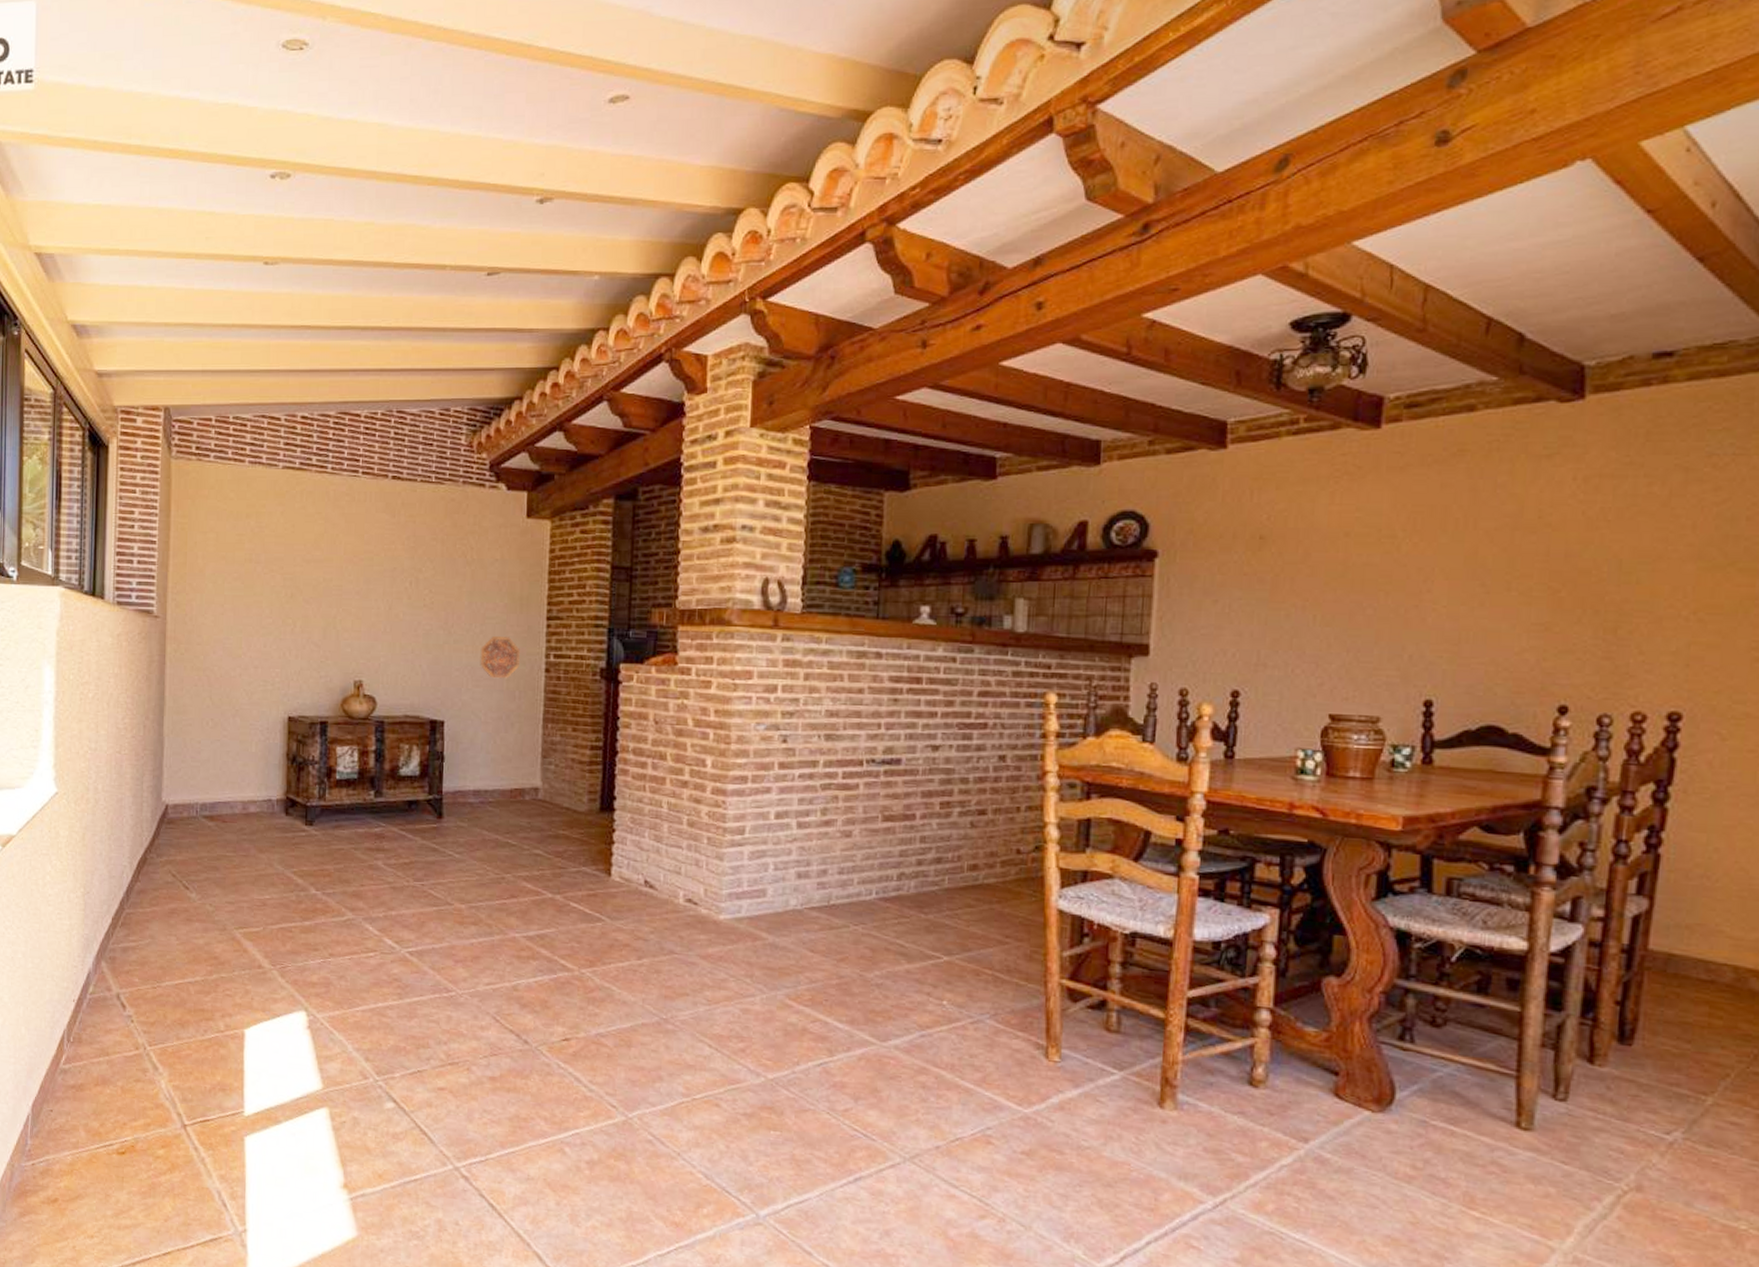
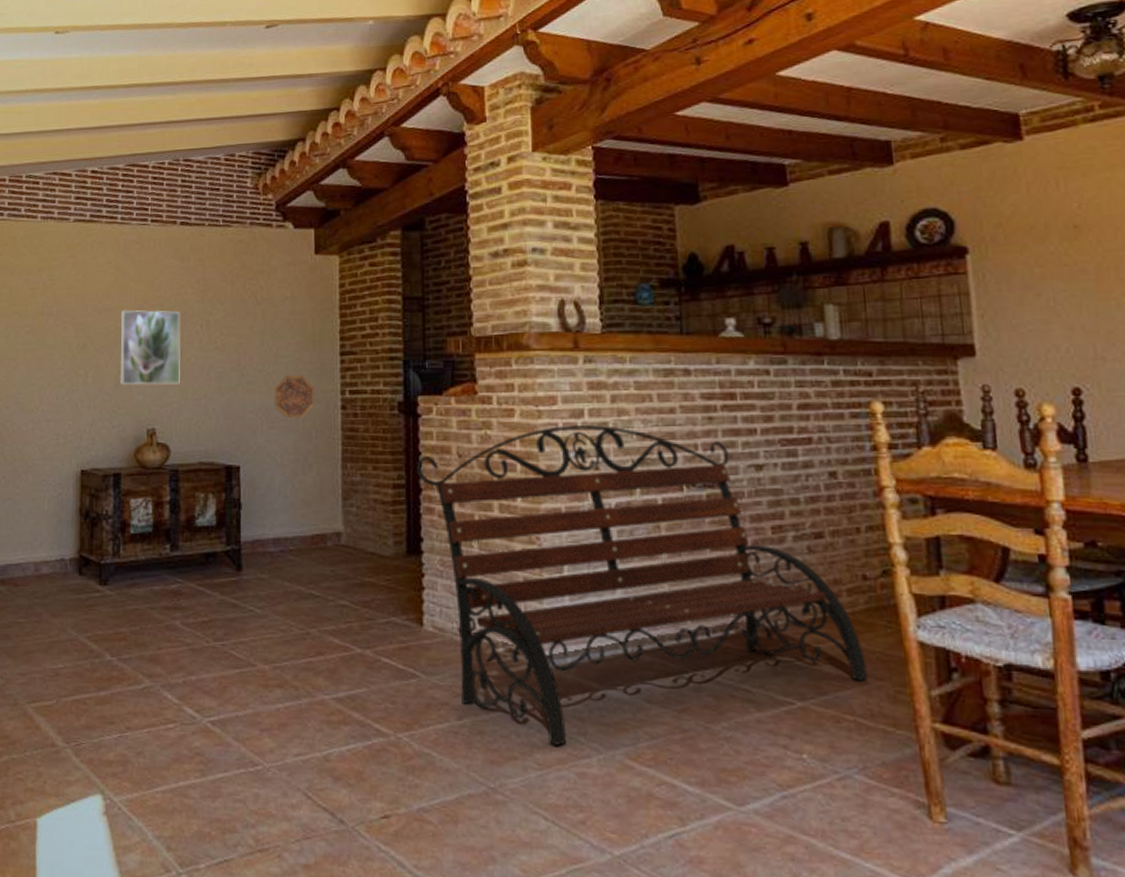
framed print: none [327,562,390,639] -> present [119,309,180,385]
bench: none [614,699,1010,985] -> present [416,425,868,746]

